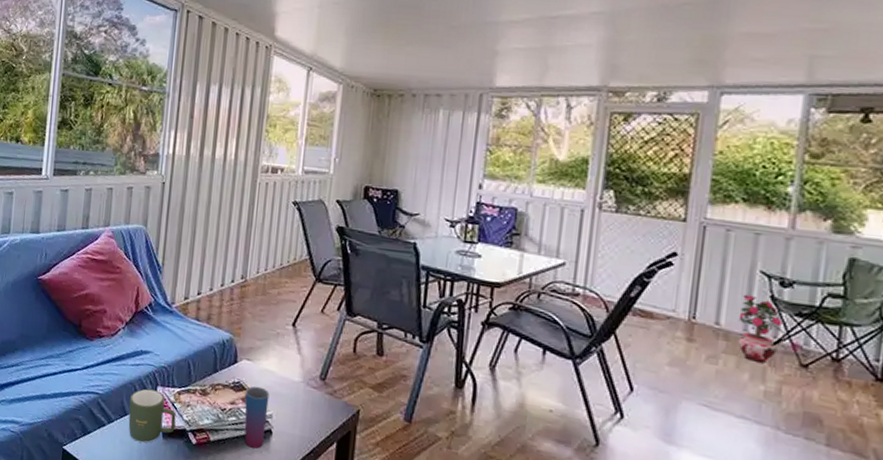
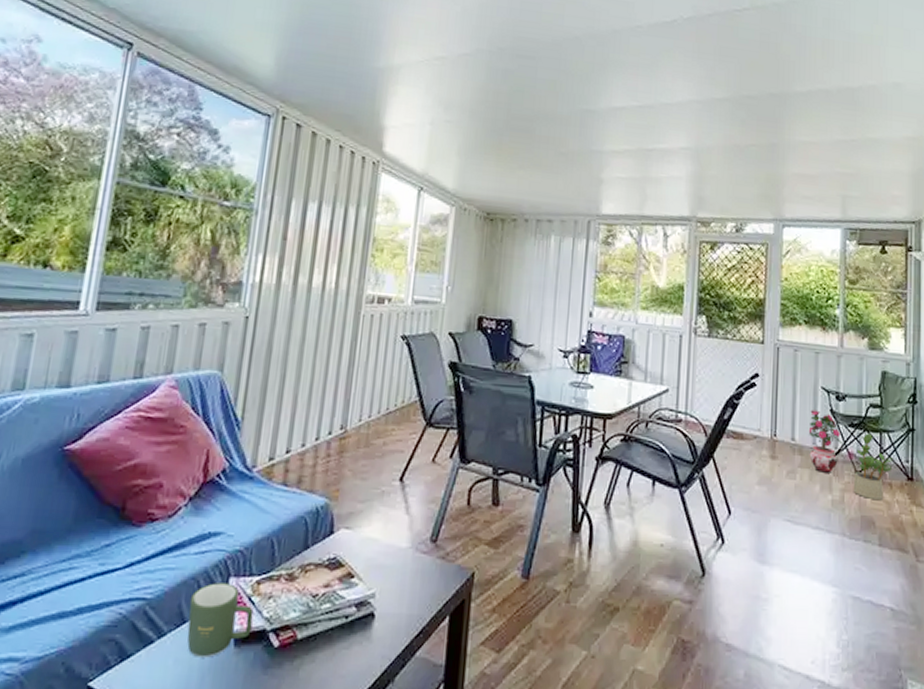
cup: present [244,386,270,449] -> none [341,560,372,640]
potted plant: none [794,325,856,399] -> present [853,433,893,501]

